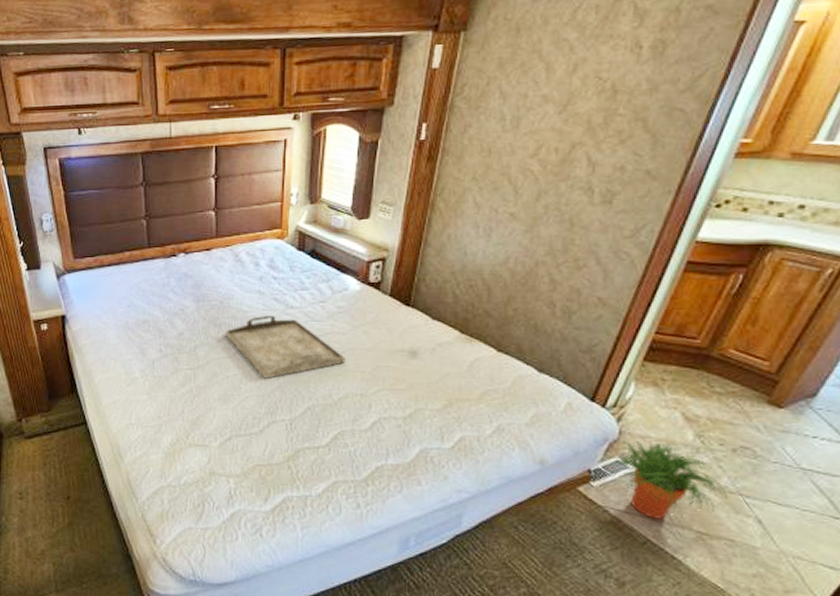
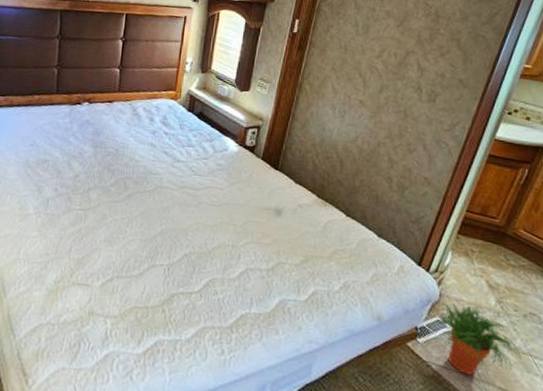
serving tray: present [226,315,345,379] -> none [118,165,221,225]

